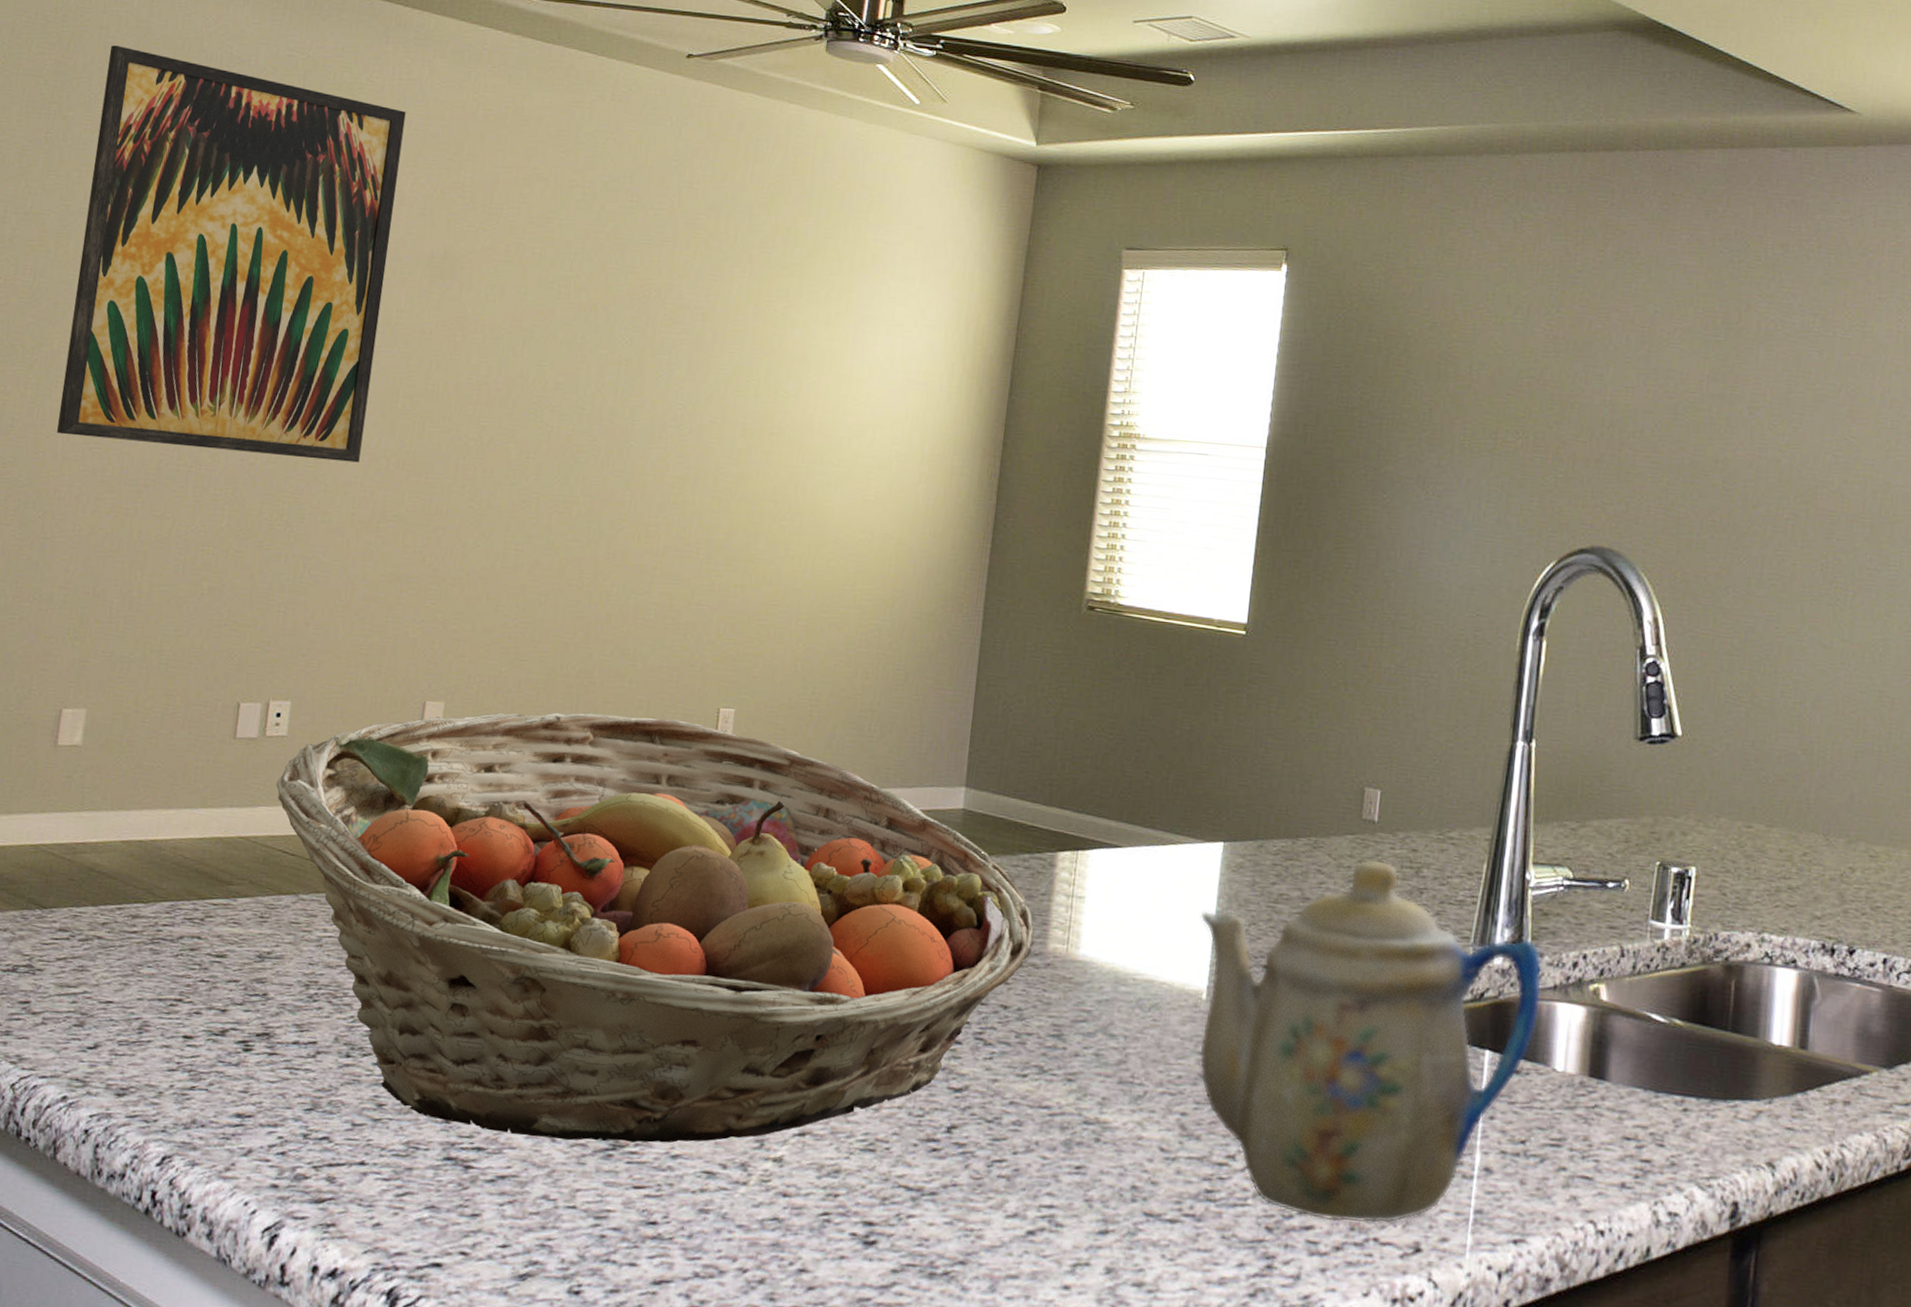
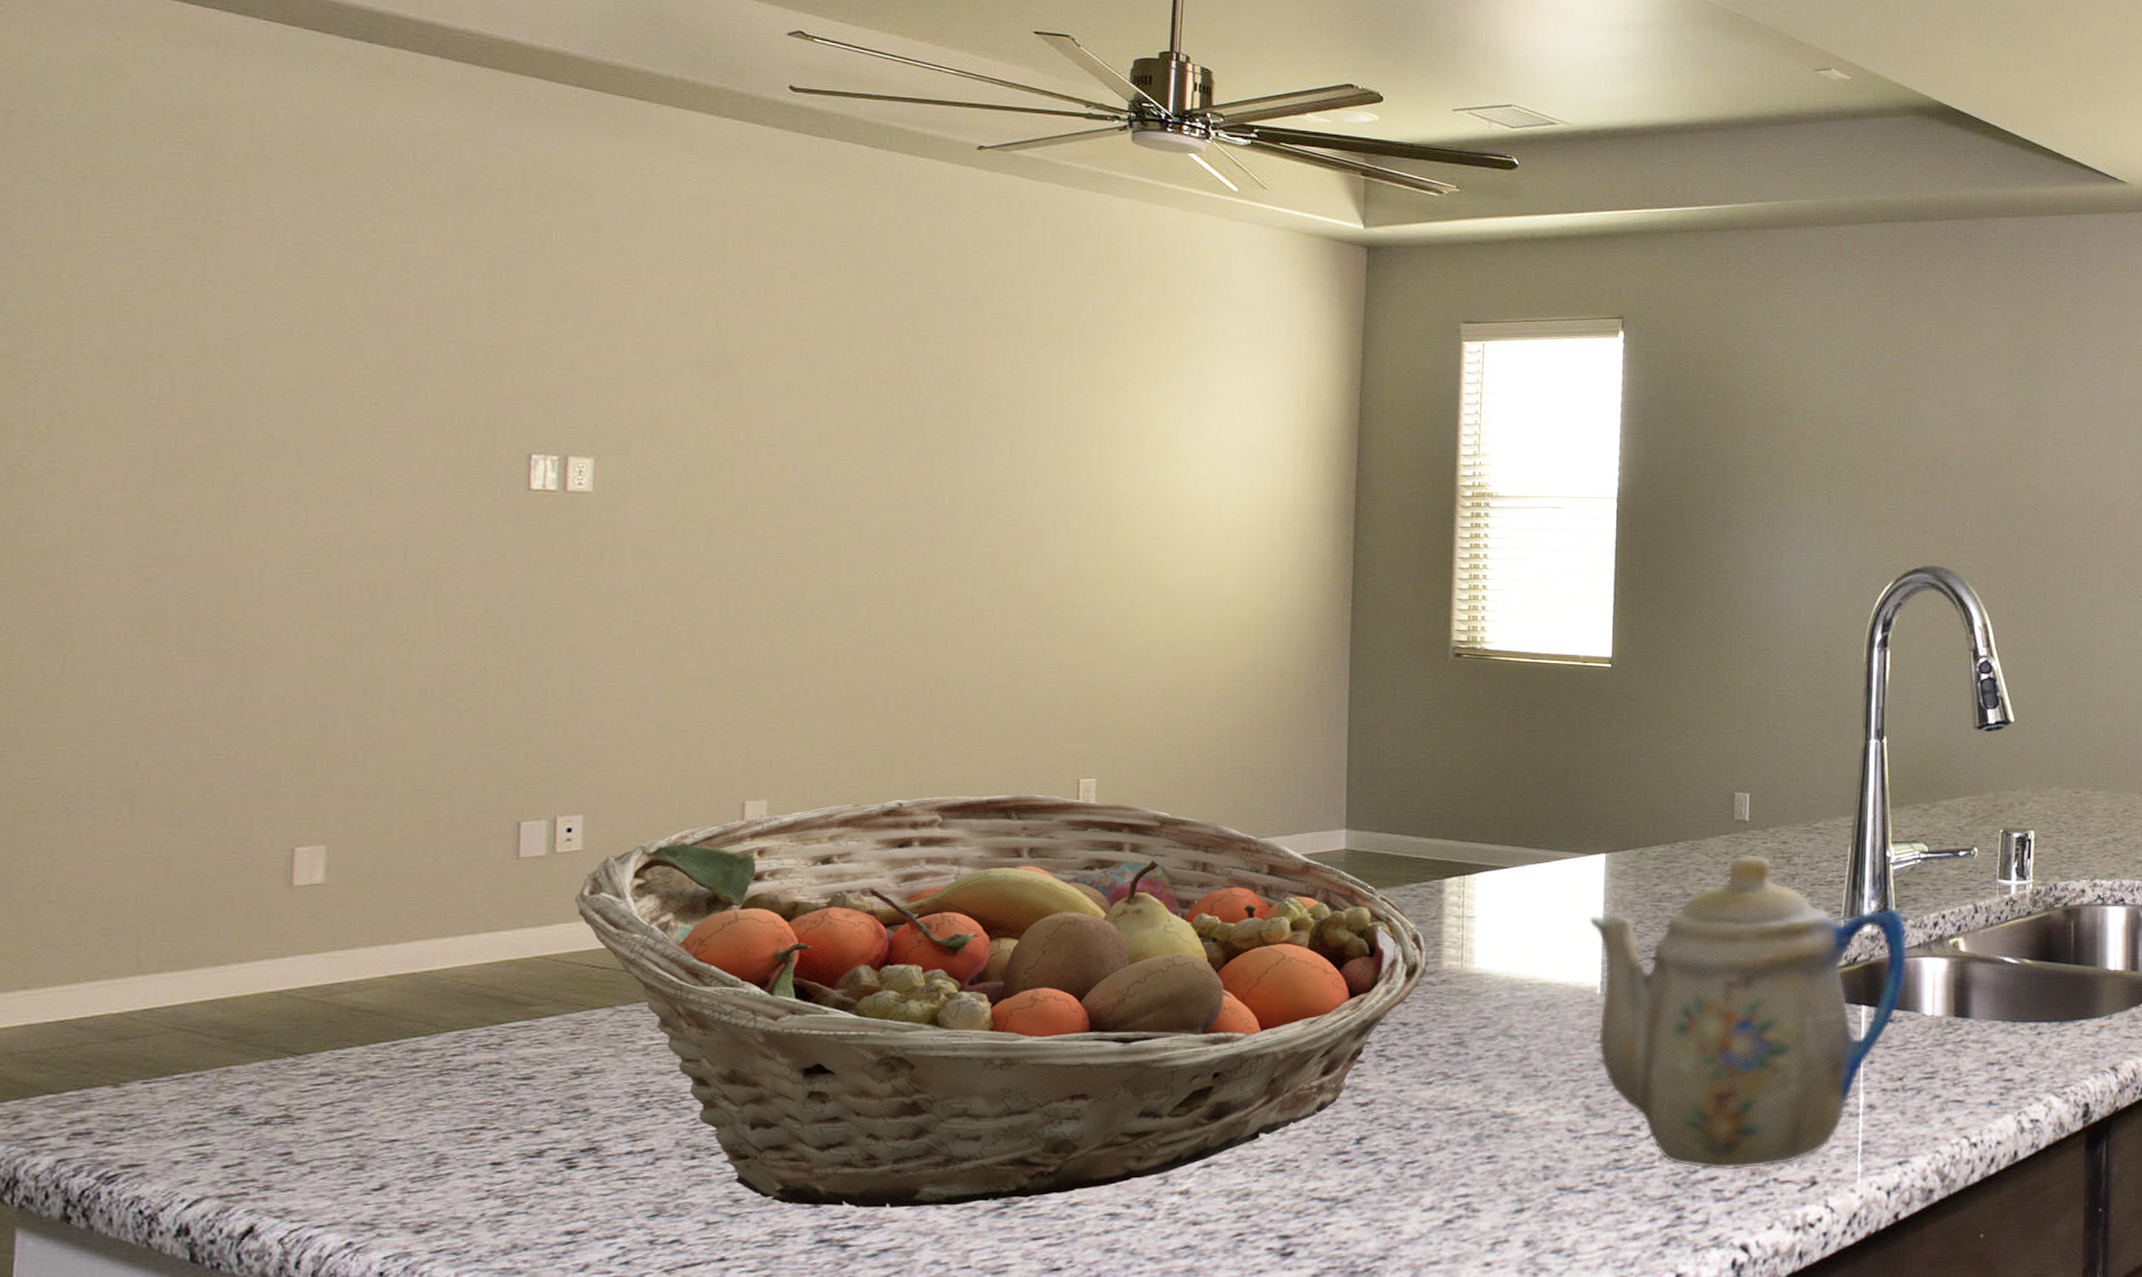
wall art: present [57,45,406,463] -> none [249,144,653,569]

